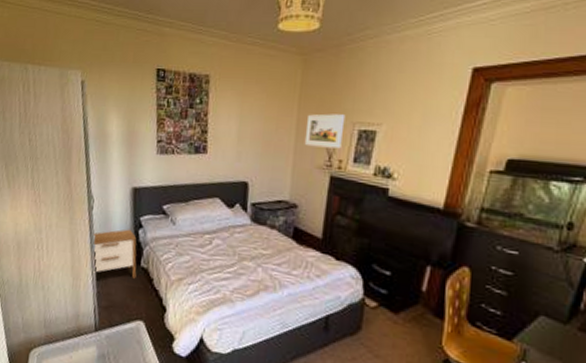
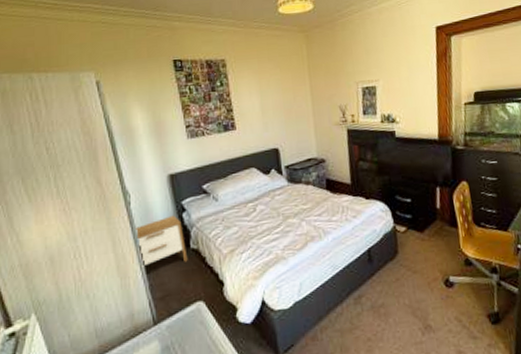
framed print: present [304,114,346,149] -> none [318,77,351,108]

